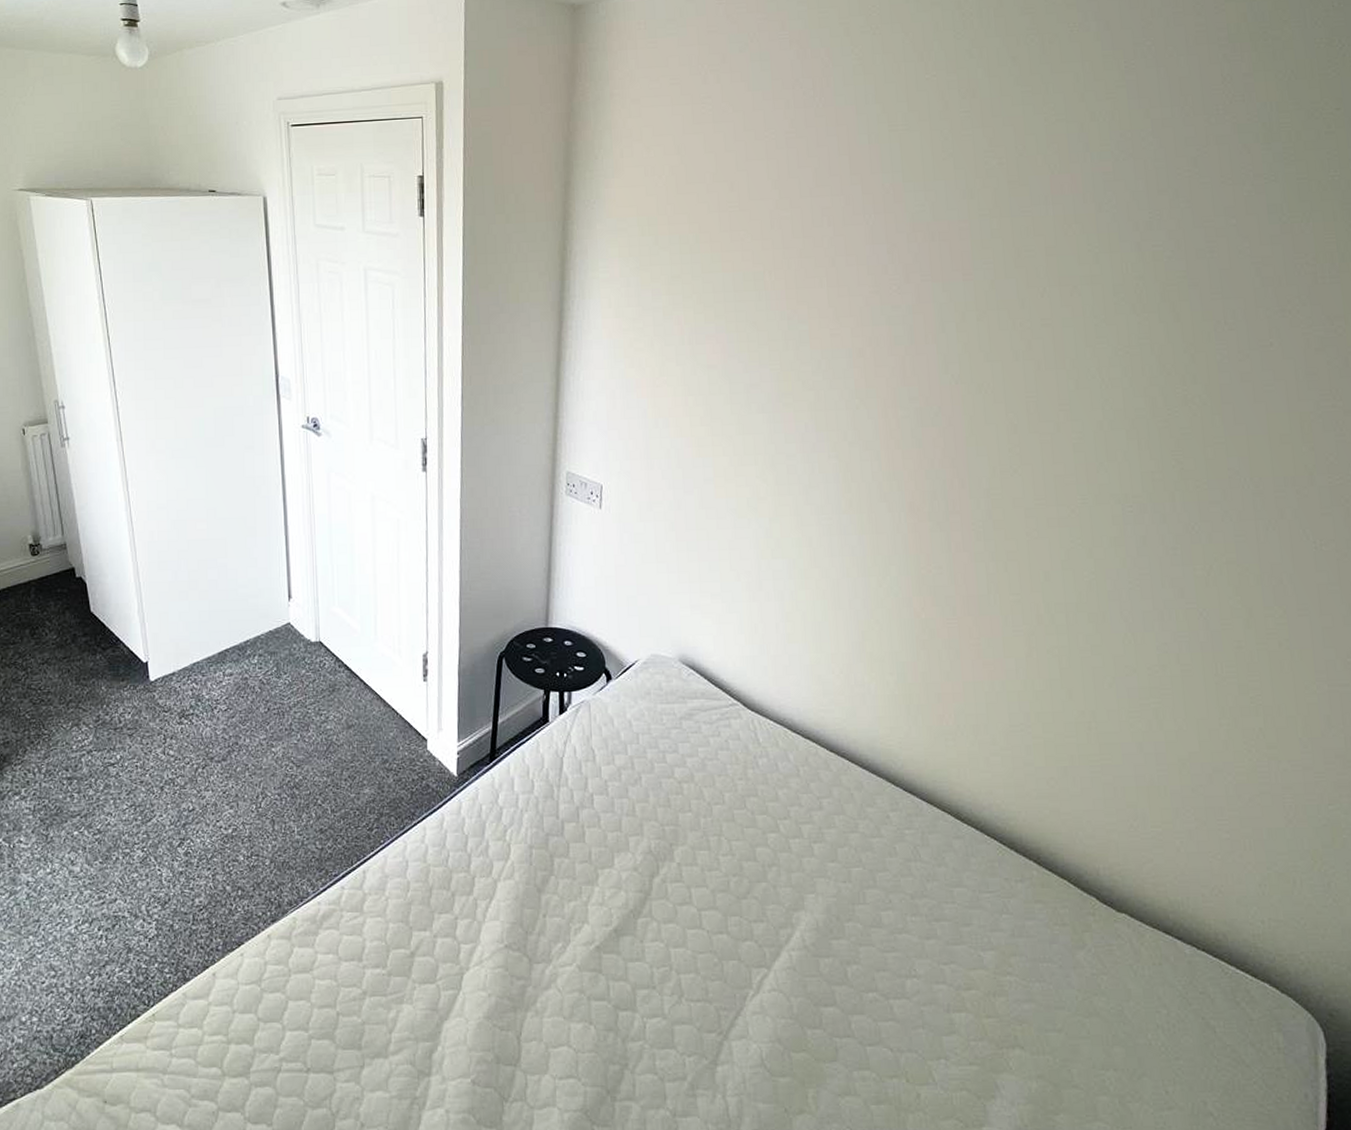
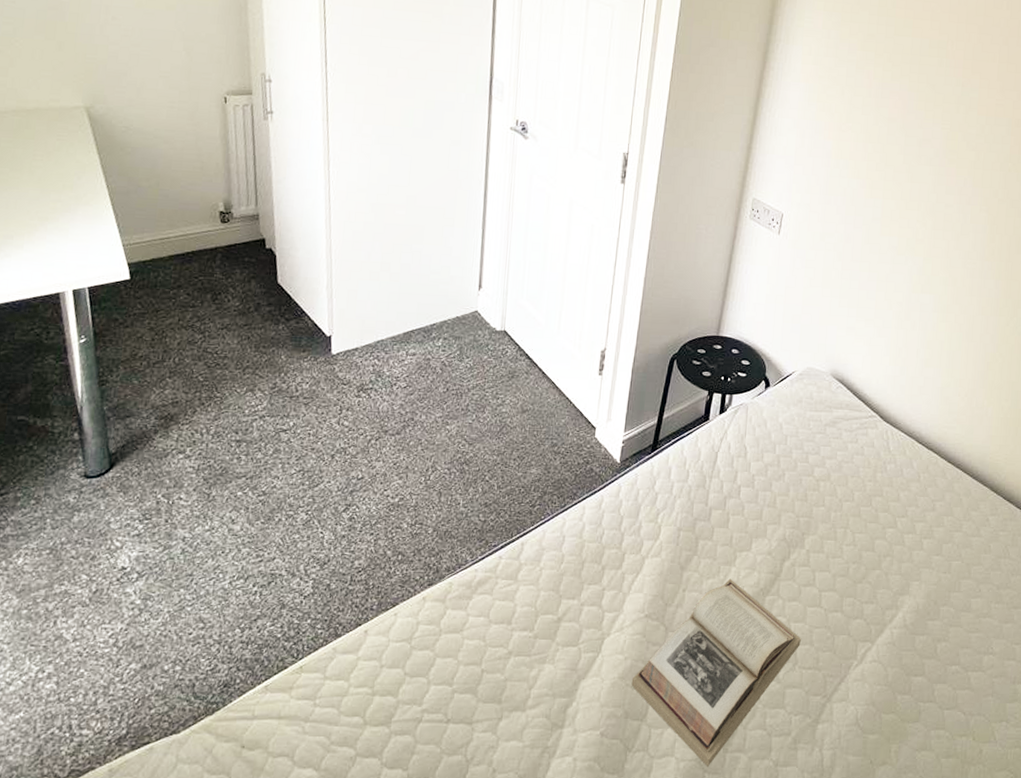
book: none [498,900,684,1118] -> present [631,578,801,766]

